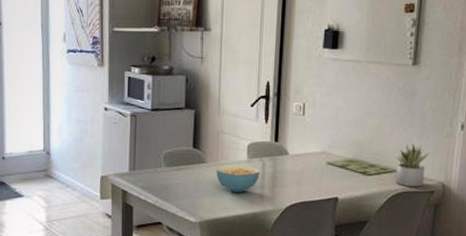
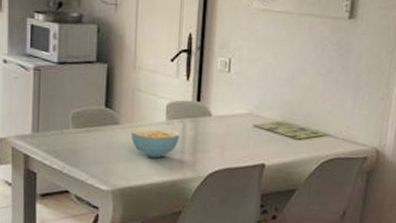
succulent plant: present [396,143,430,187] -> none [327,105,364,152]

